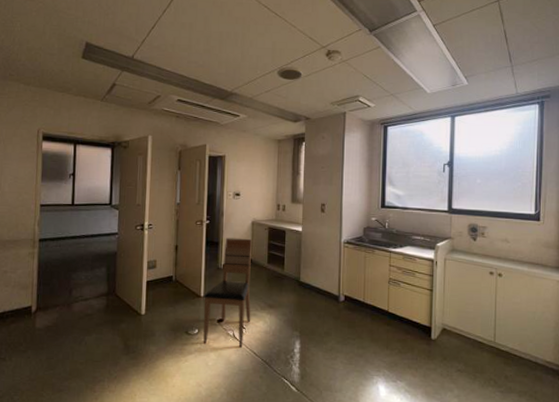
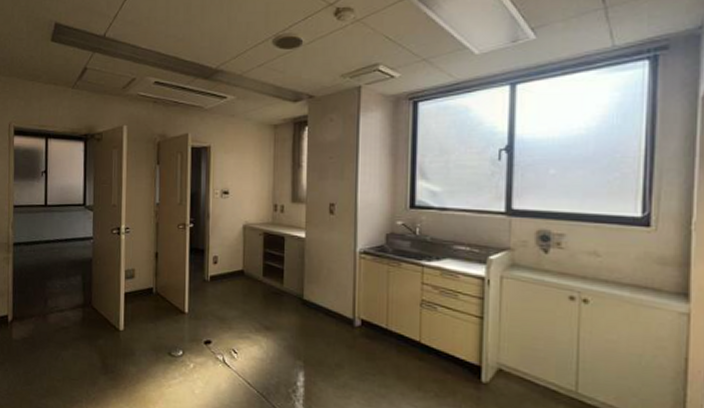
chair: present [203,238,252,348] -> none [187,244,244,376]

